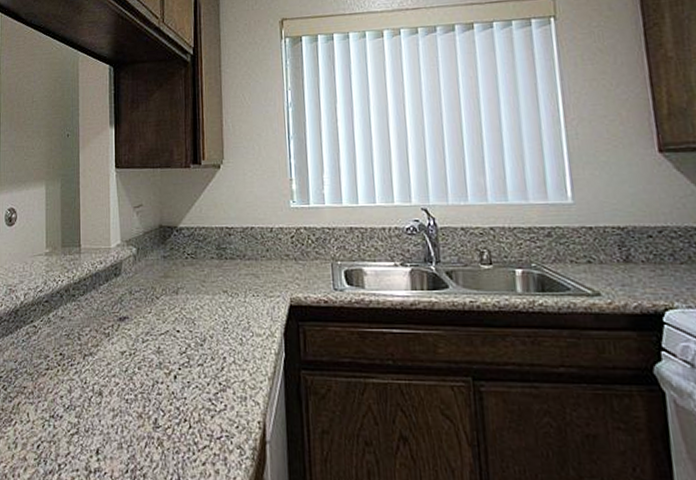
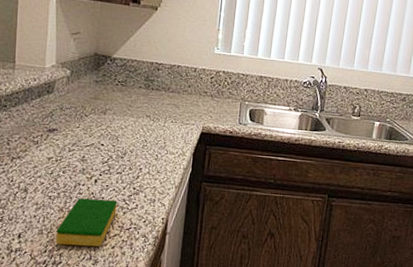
dish sponge: none [137,400,203,464] -> present [55,198,117,247]

